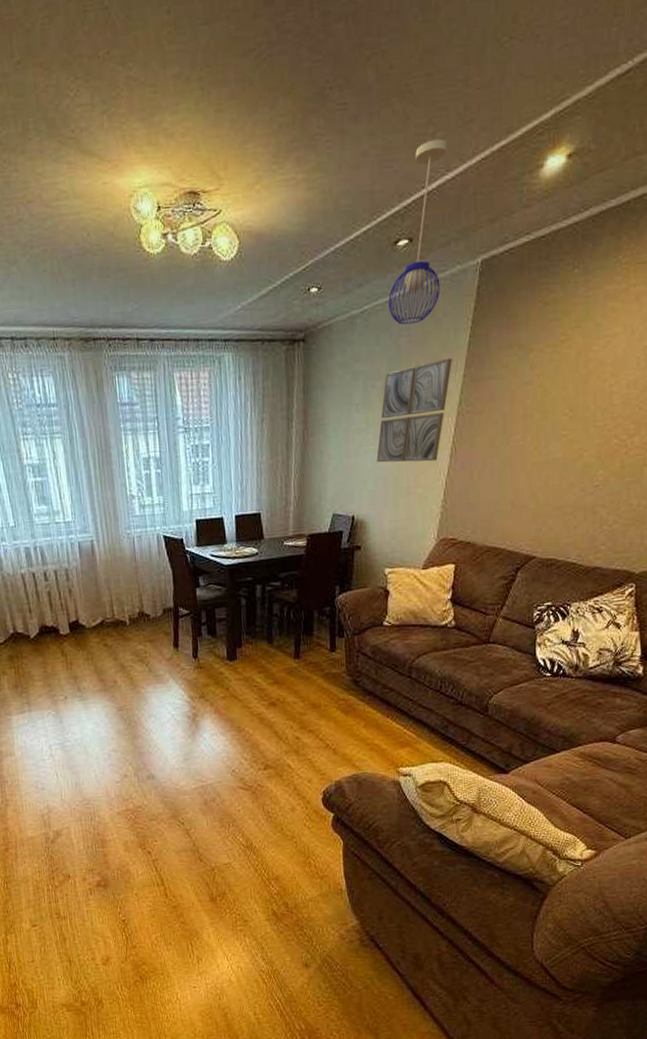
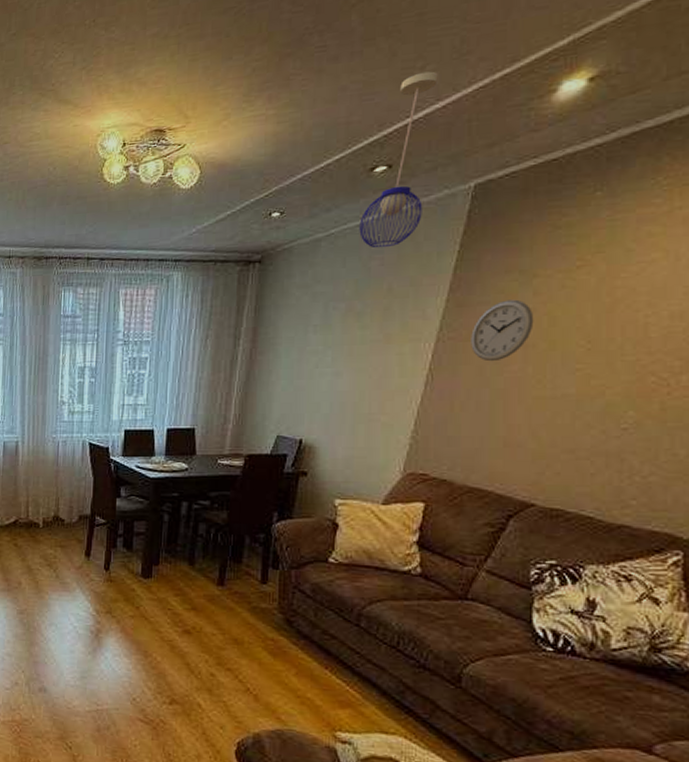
wall art: present [376,358,452,463] -> none [334,282,433,388]
wall clock: none [484,373,531,433] -> present [471,299,534,362]

